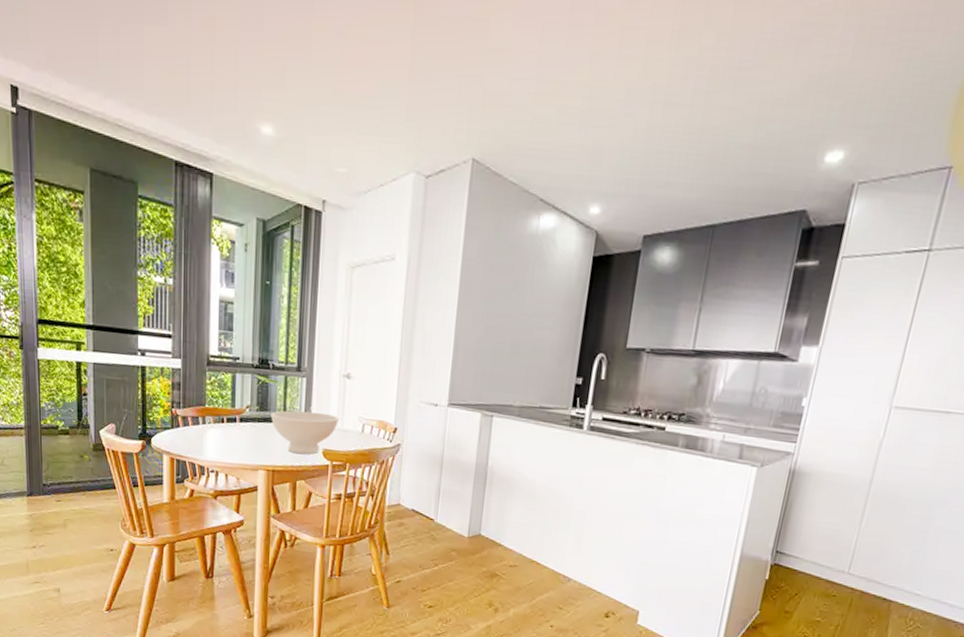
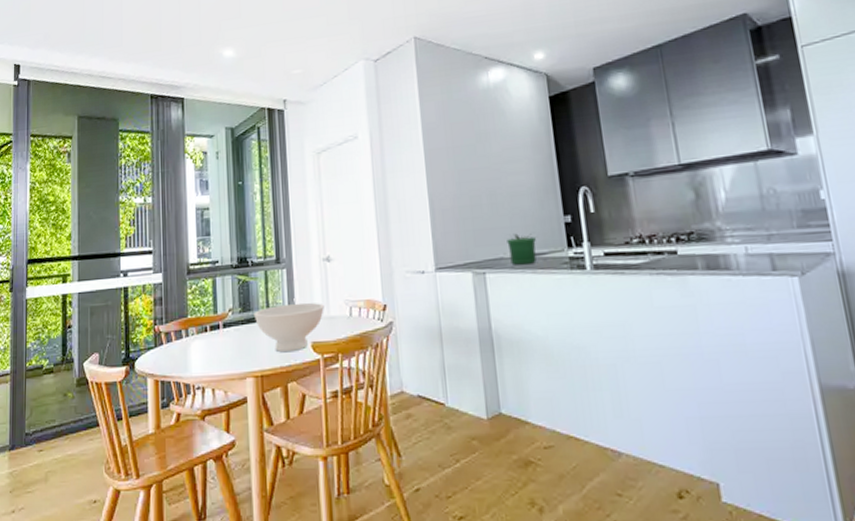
planter: none [518,385,547,417] -> present [507,233,537,267]

